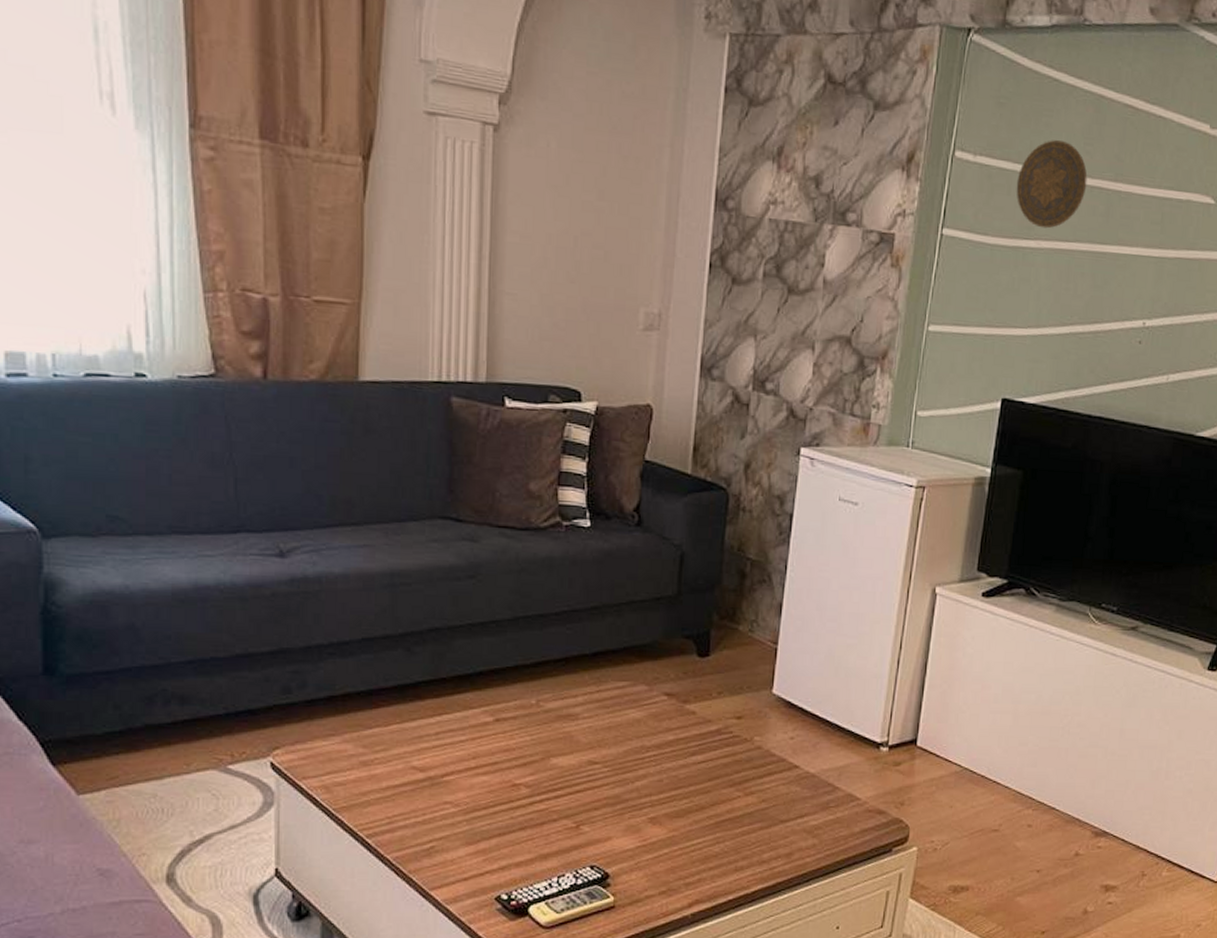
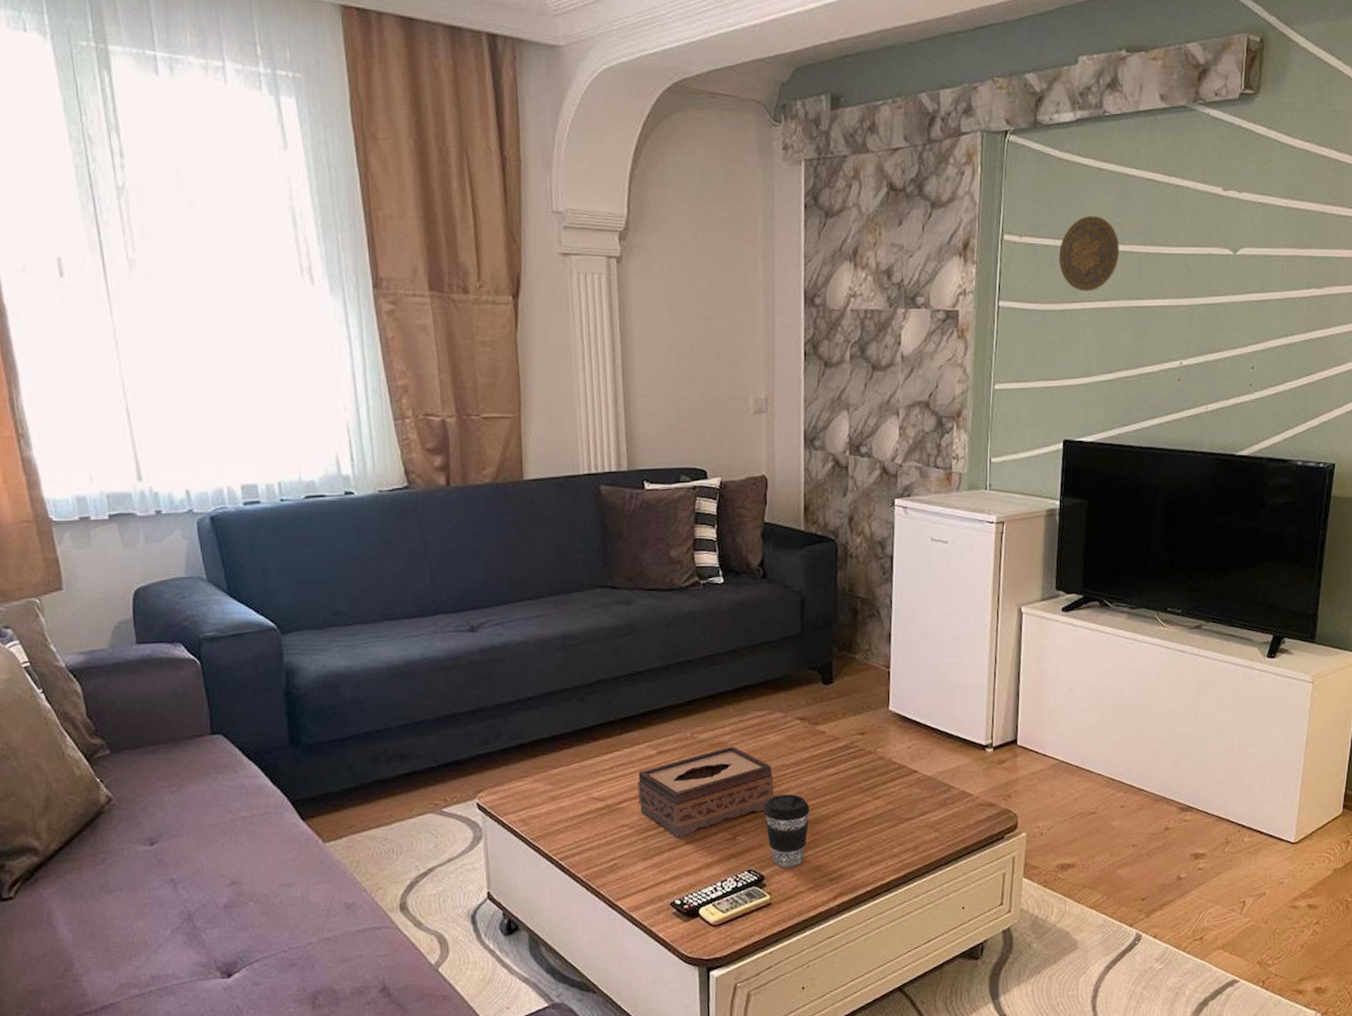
tissue box: none [467,719,630,823] -> present [638,746,774,839]
coffee cup: none [615,780,670,866] -> present [763,794,810,868]

